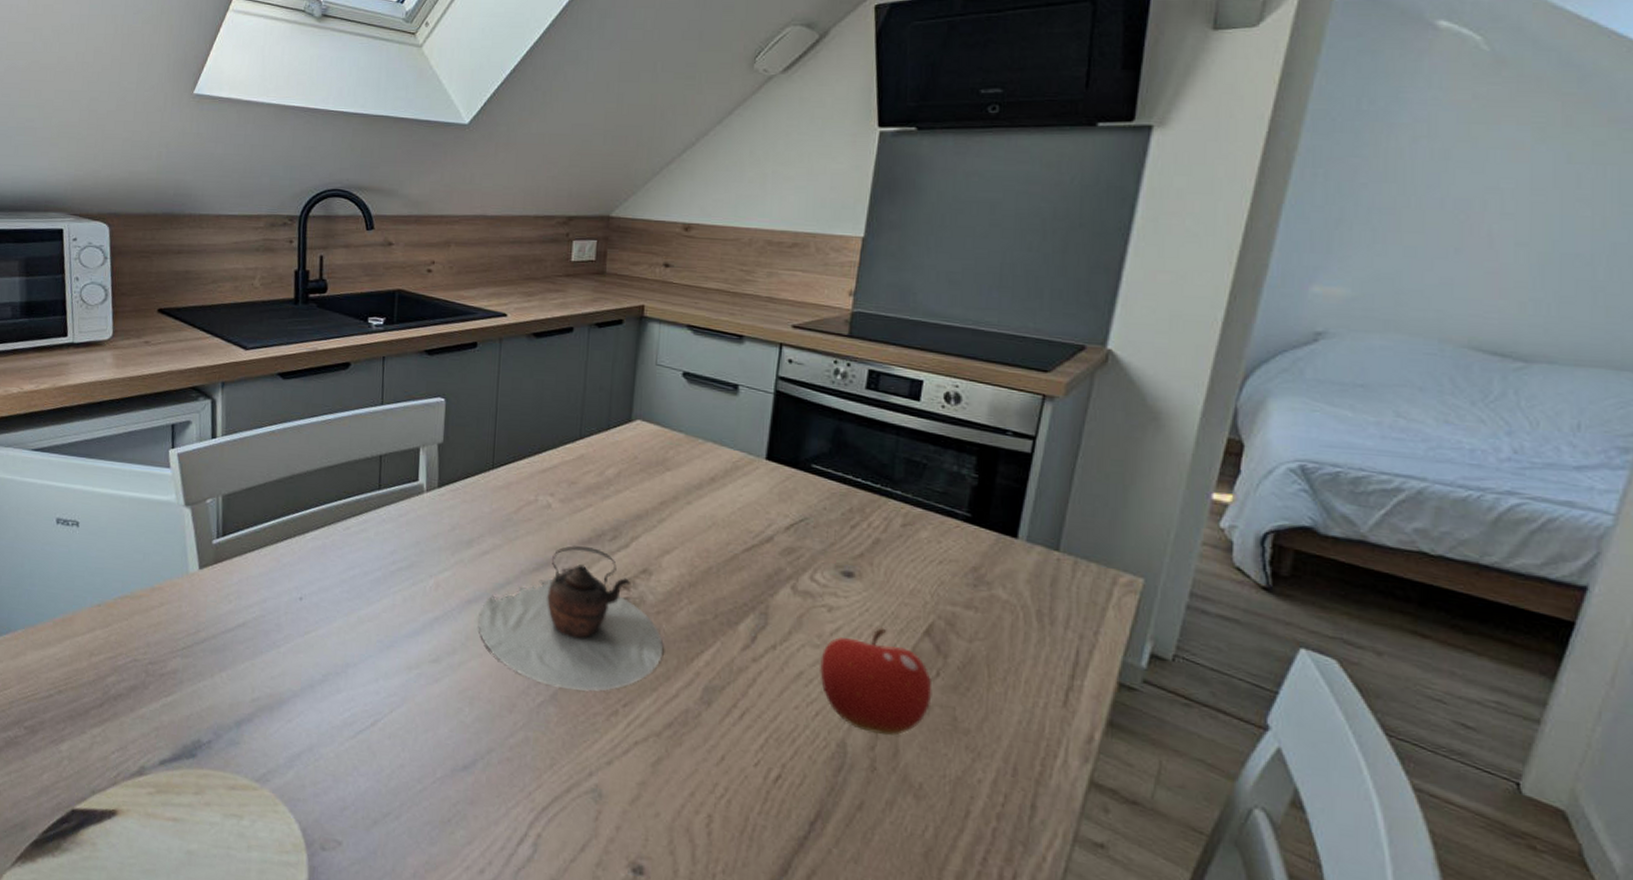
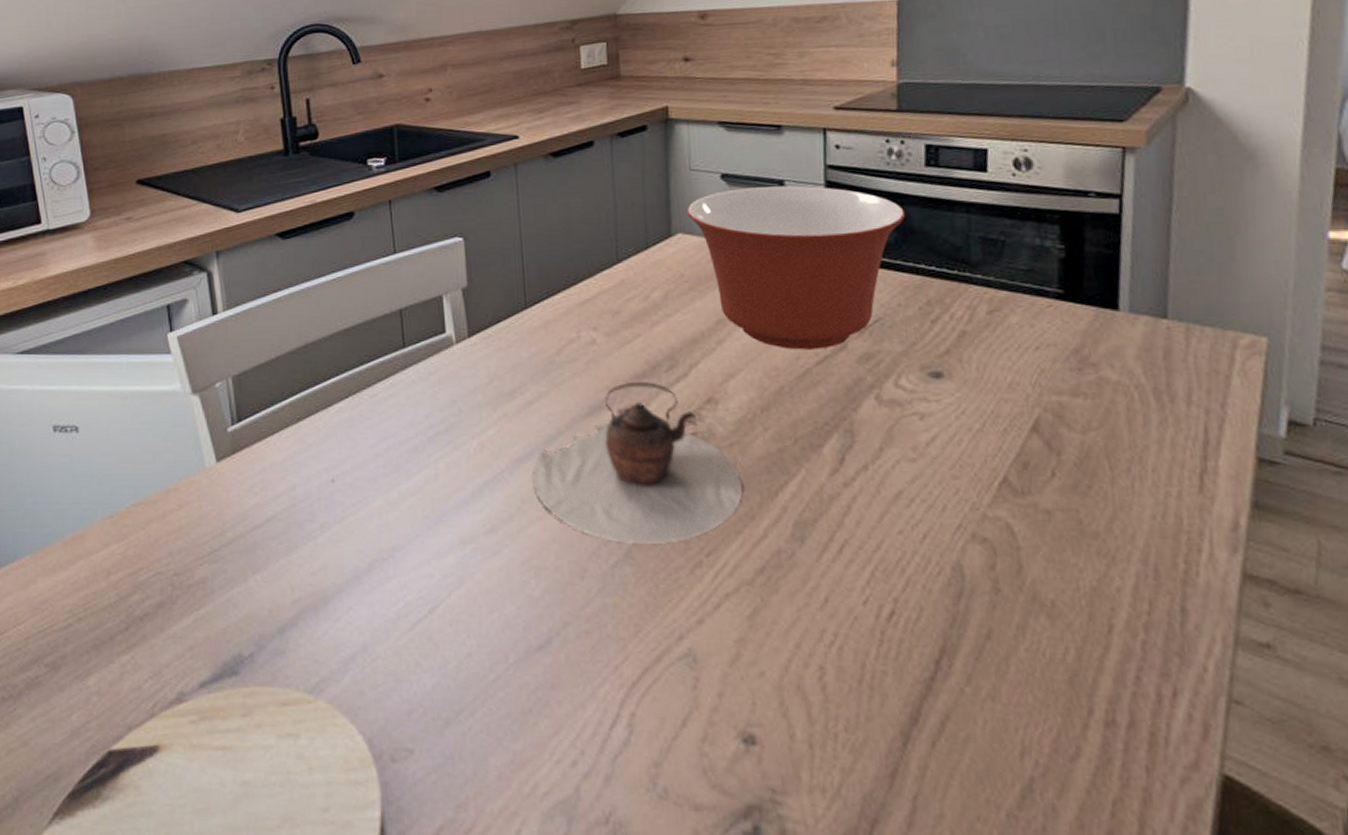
mixing bowl: none [648,387,843,539] -> present [686,185,906,350]
fruit: present [819,627,933,736] -> none [918,430,1051,551]

